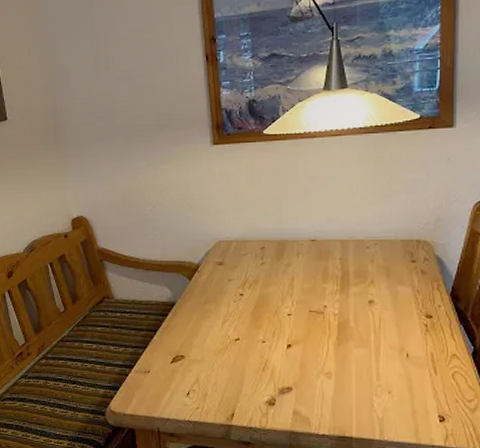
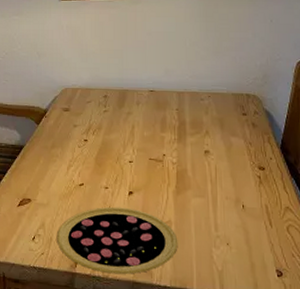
pizza: none [211,360,338,425] -> present [56,206,178,275]

